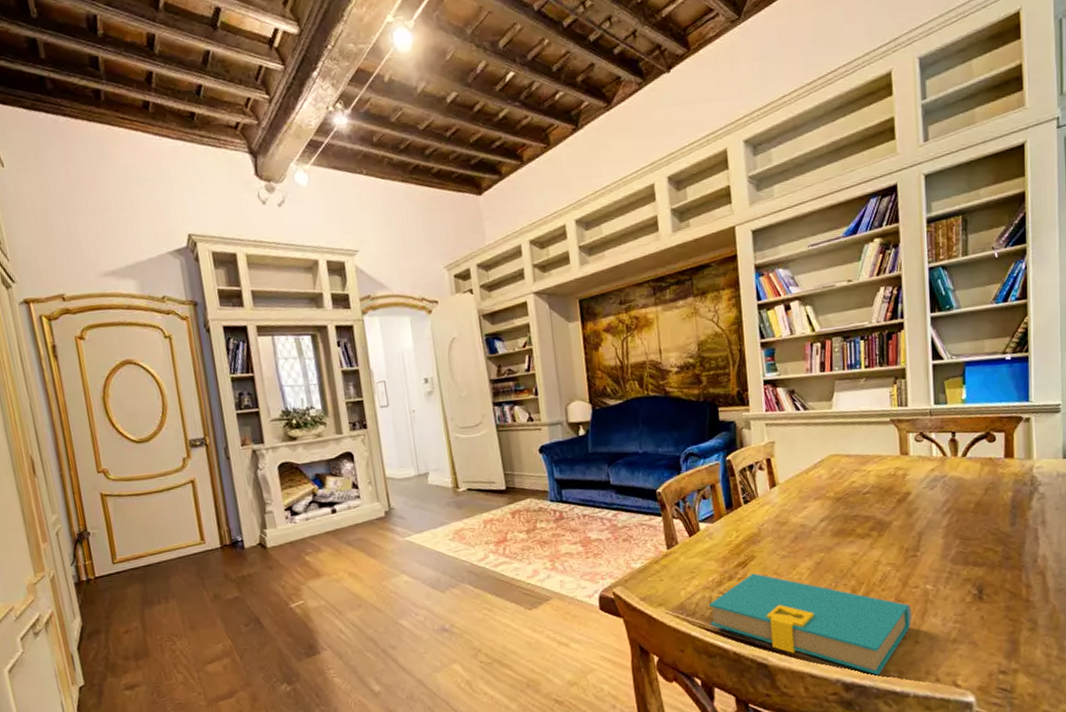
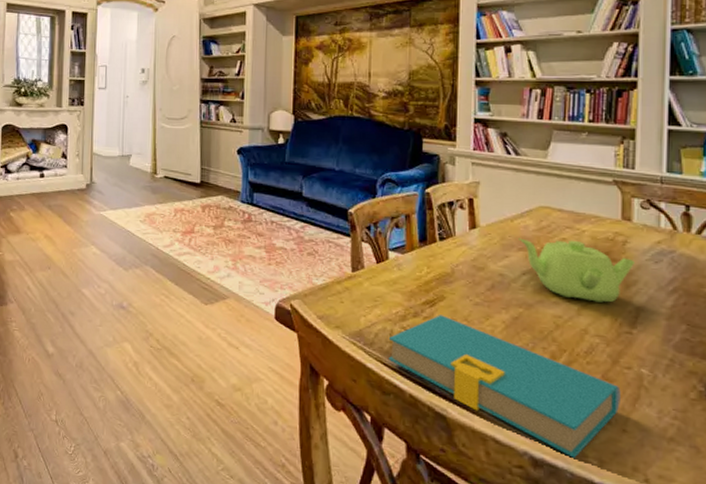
teapot: none [814,481,914,536] -> present [519,238,634,303]

